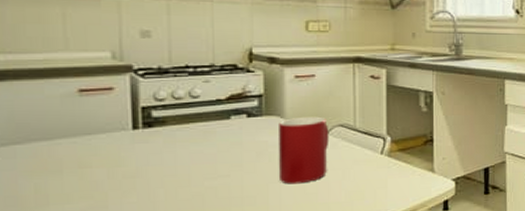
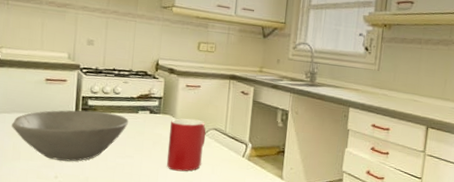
bowl: none [28,124,217,197] -> present [12,110,128,162]

